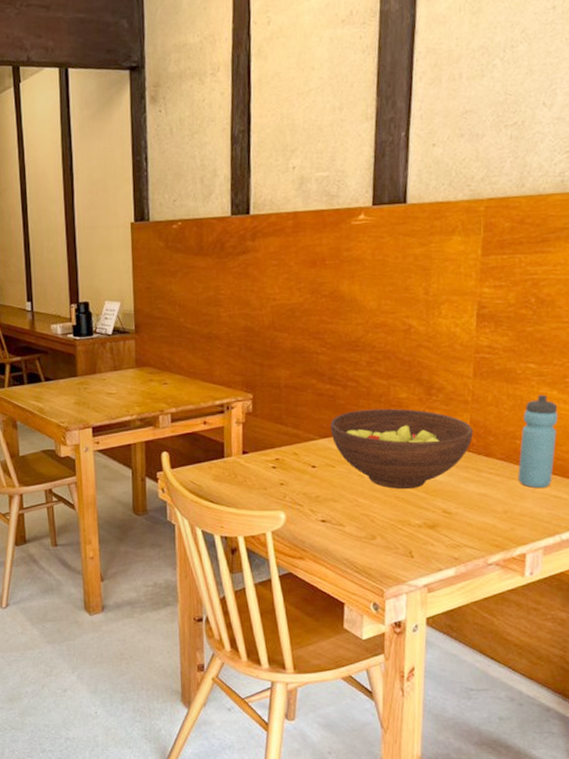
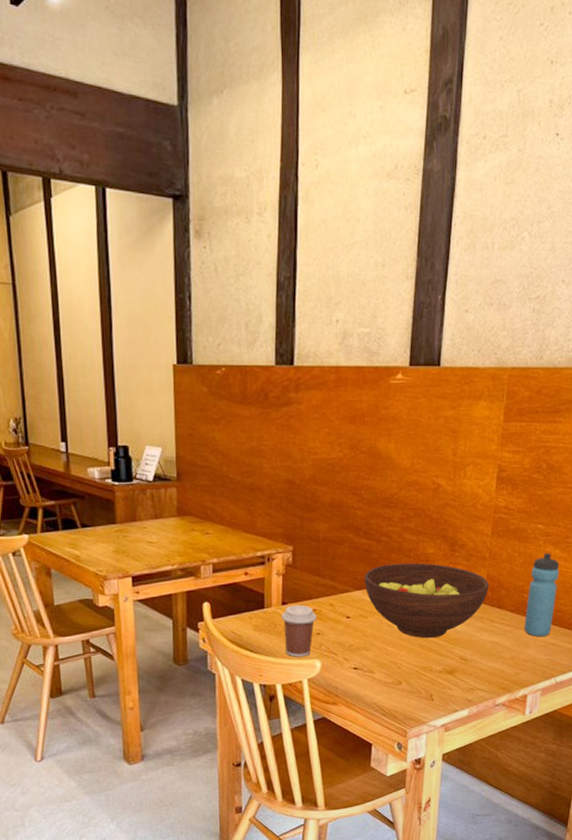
coffee cup: none [242,454,280,508] -> present [281,605,317,657]

